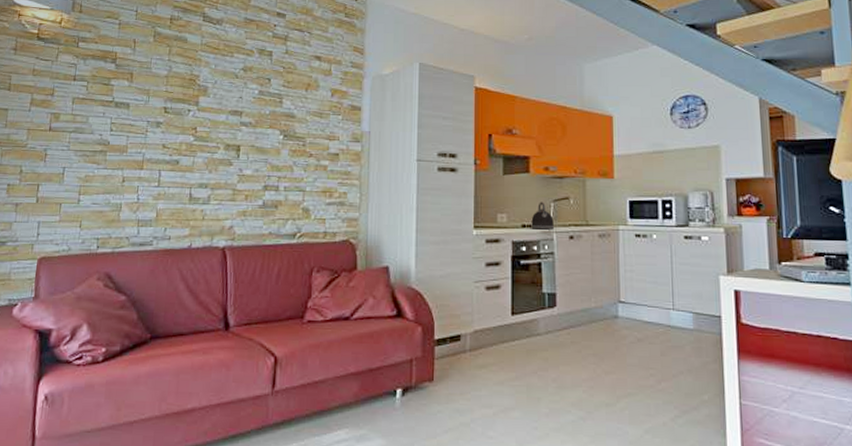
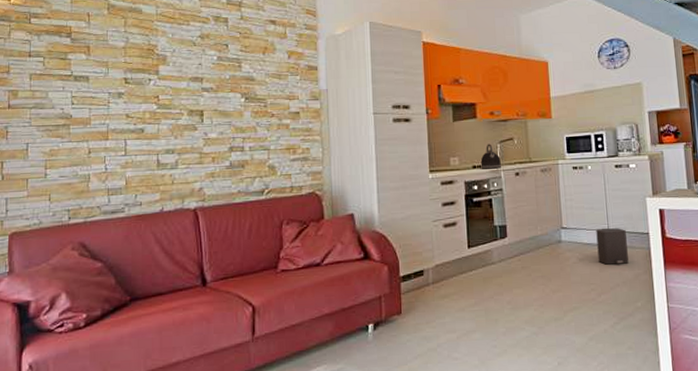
pedal bin: none [658,305,696,349] -> present [596,227,629,265]

